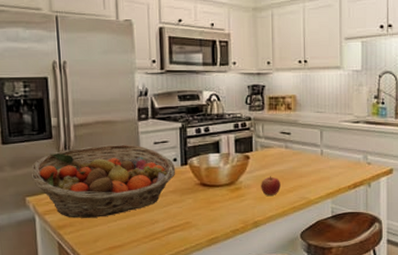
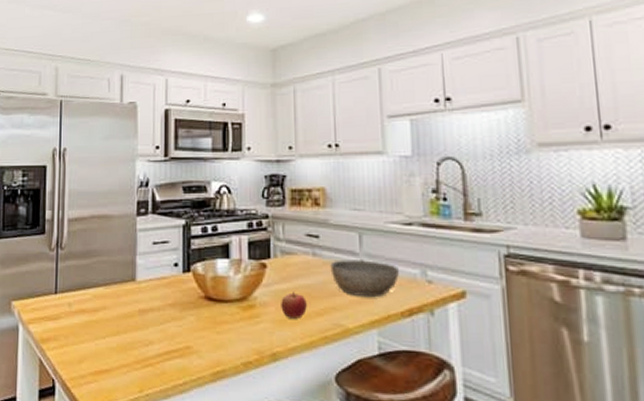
fruit basket: present [30,144,176,218] -> none [19,243,177,332]
bowl: none [298,150,349,176] -> present [330,259,400,296]

